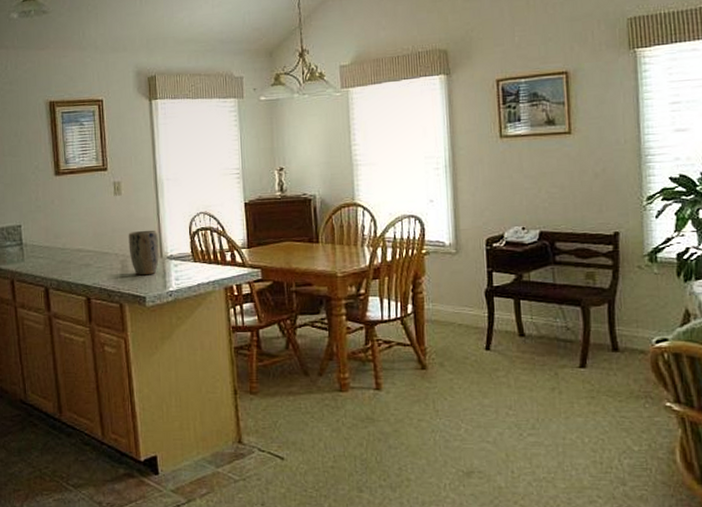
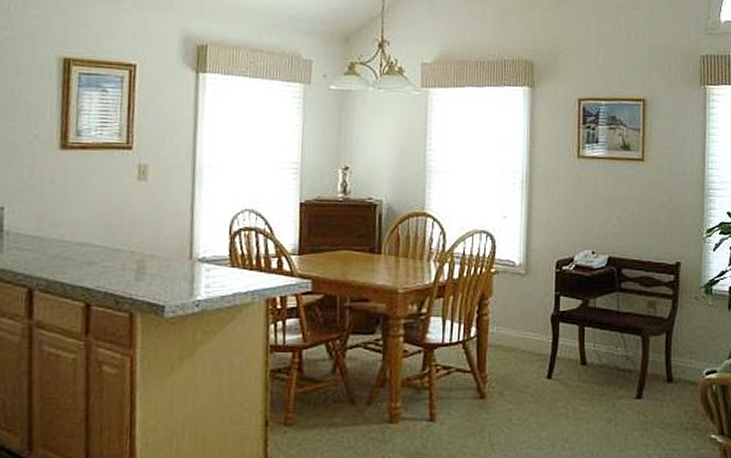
plant pot: present [128,230,159,276] -> none [149,225,189,280]

